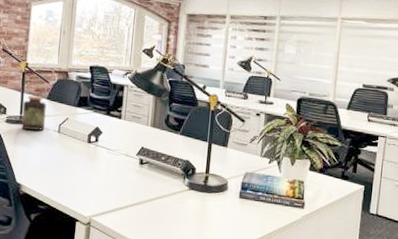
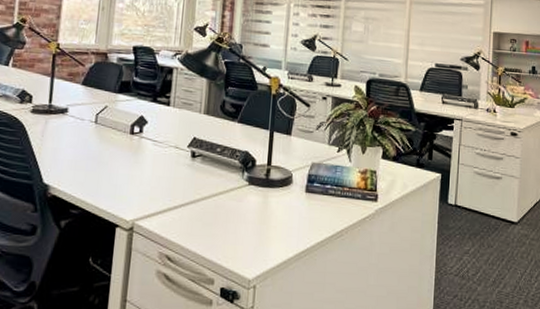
jar: present [21,96,47,131] -> none [50,81,81,121]

